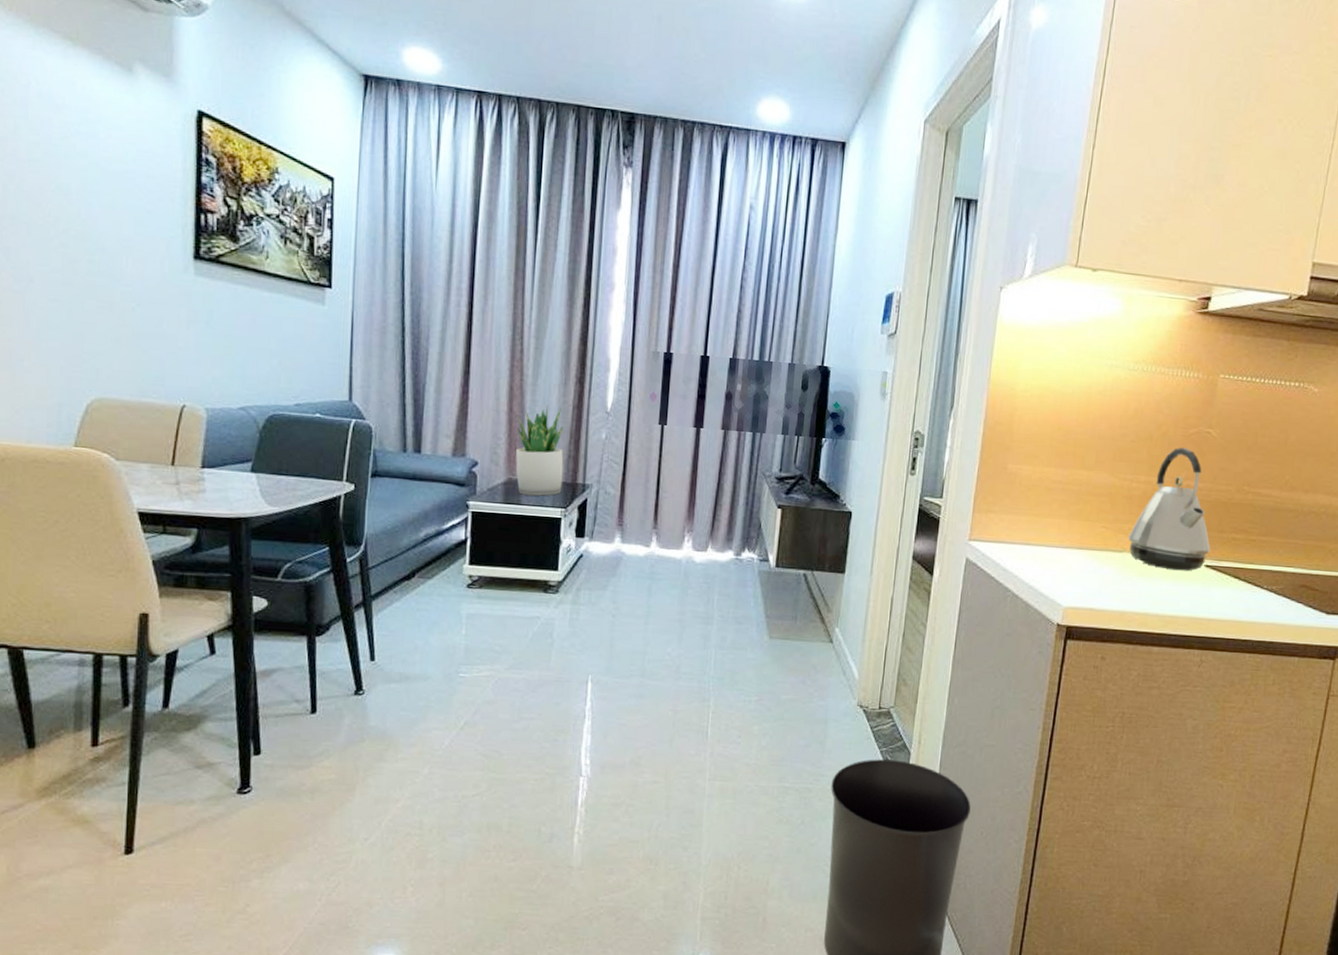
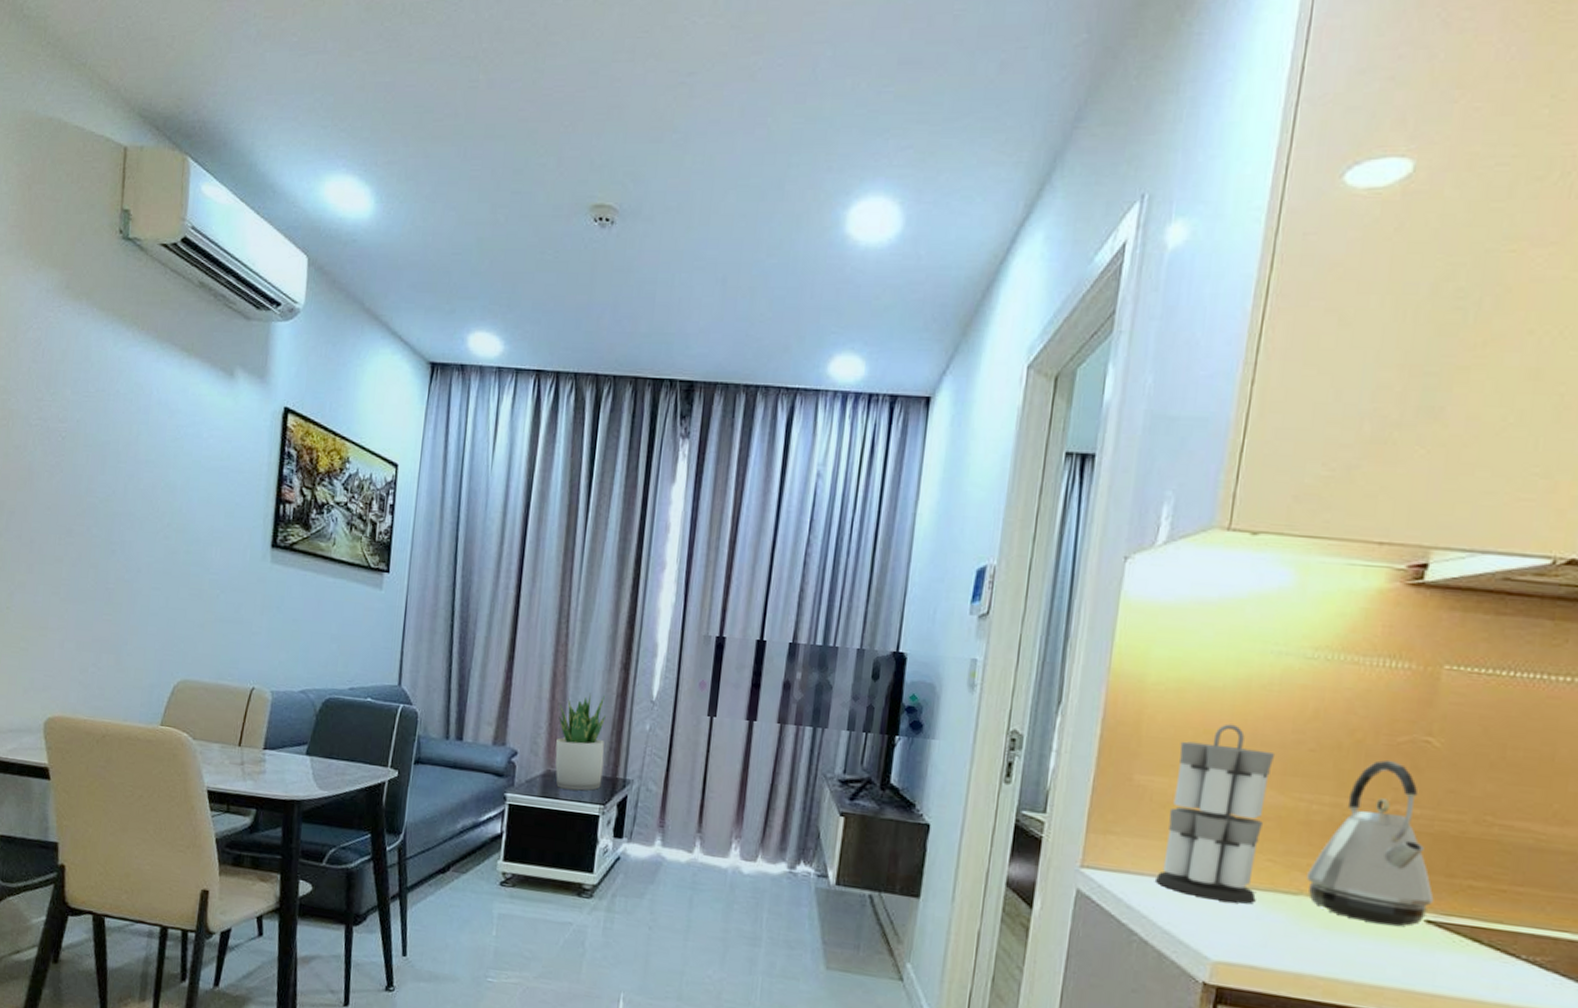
spice rack: none [1024,422,1108,562] -> present [1156,723,1276,904]

